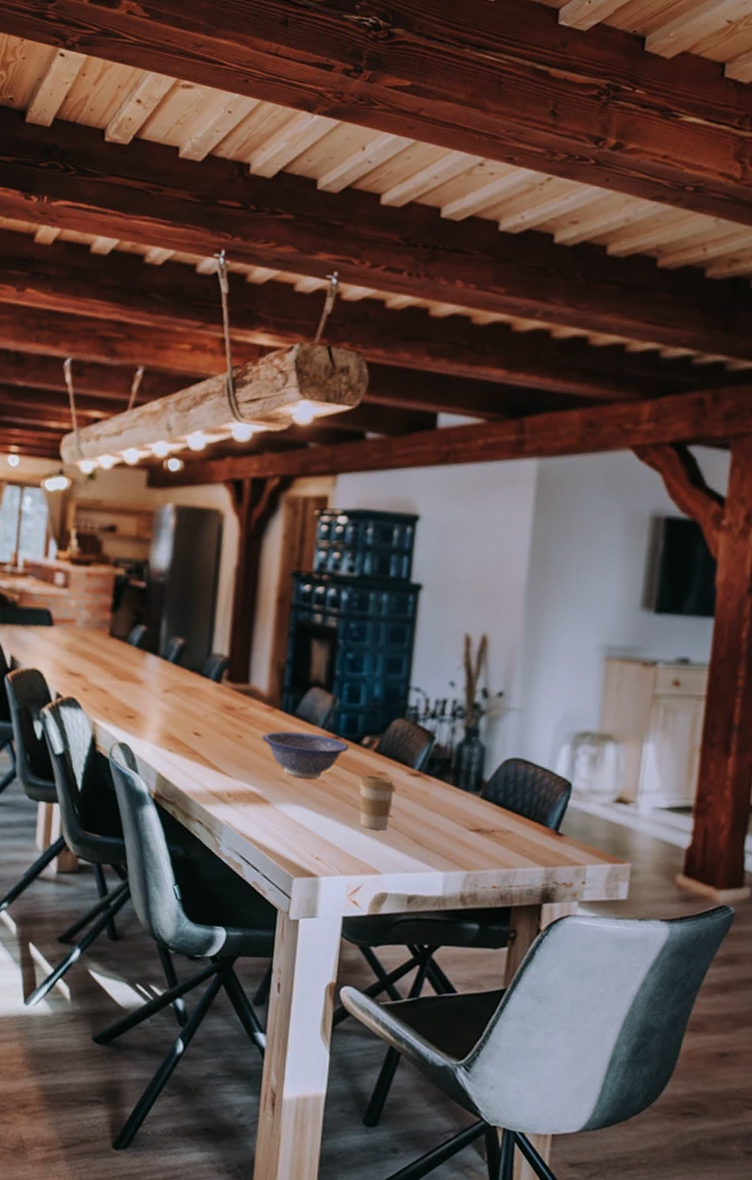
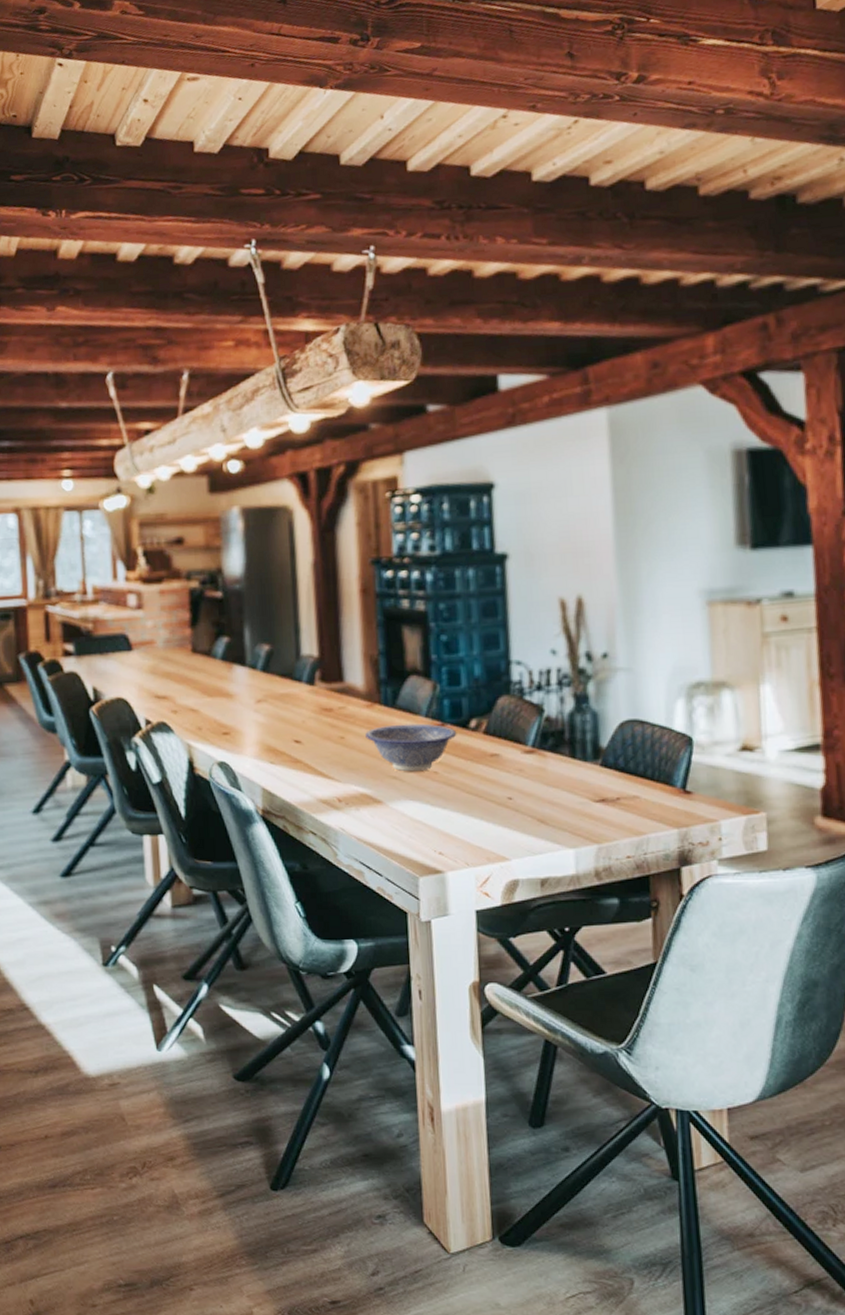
coffee cup: present [359,775,396,830] -> none [472,759,511,815]

